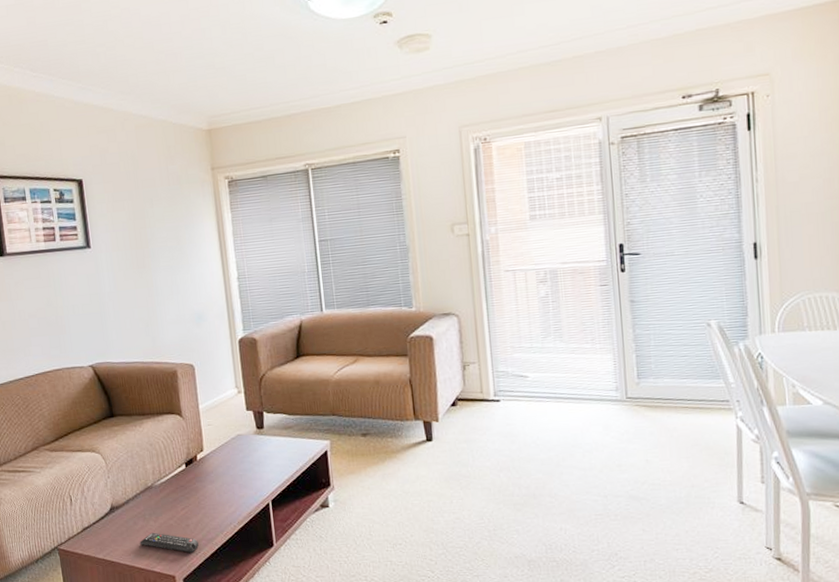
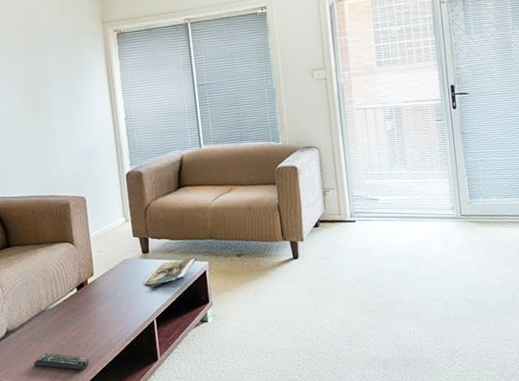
magazine: none [257,435,318,467] -> present [143,257,197,287]

